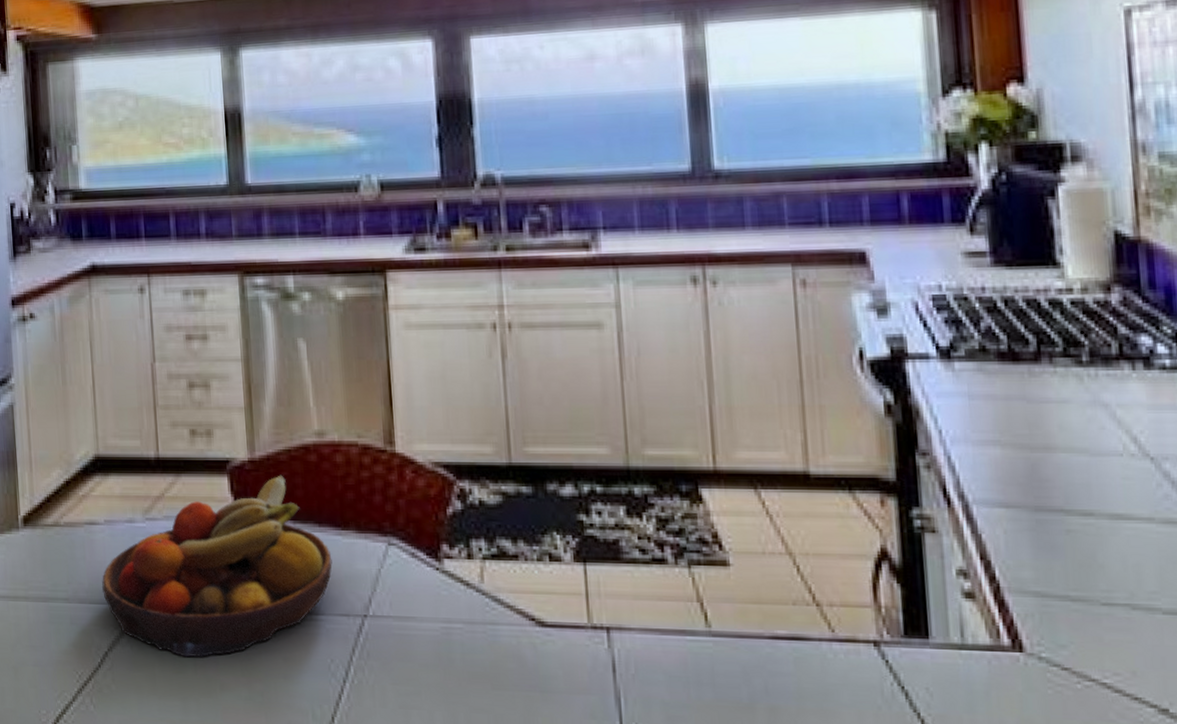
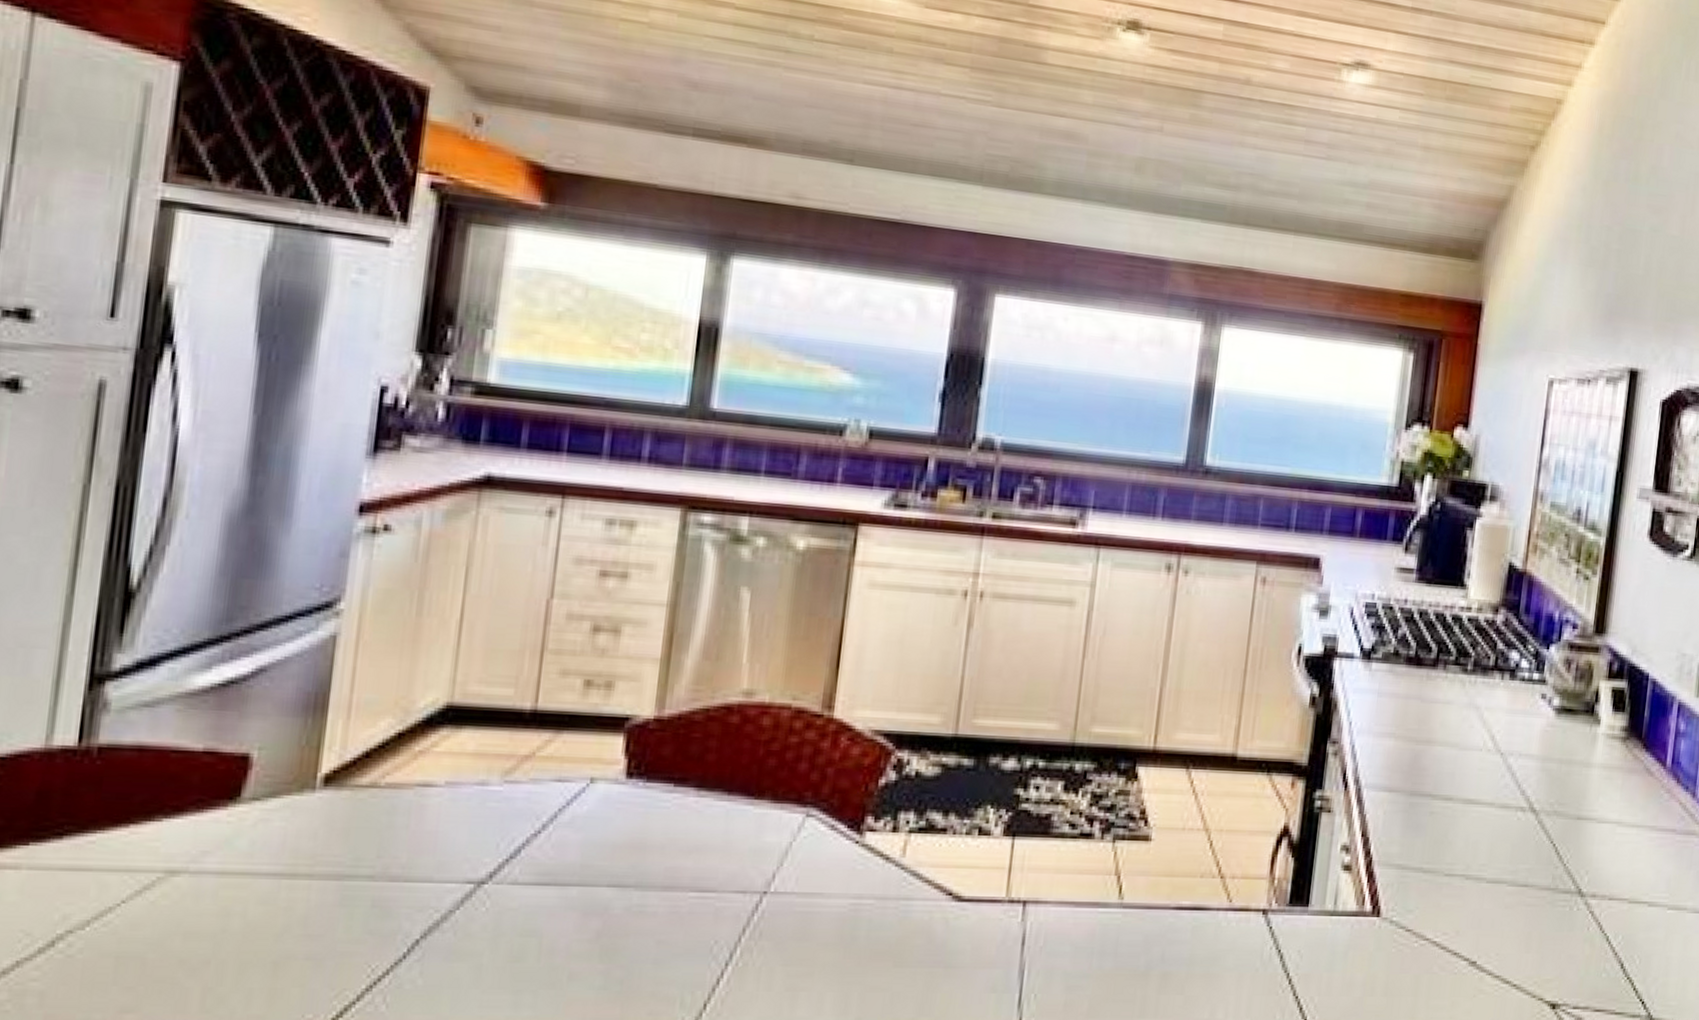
fruit bowl: present [101,475,333,658] -> none [425,736,738,944]

